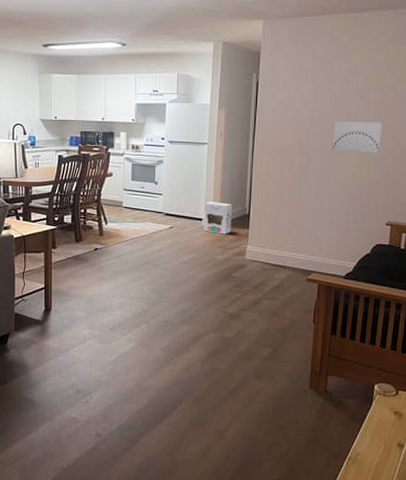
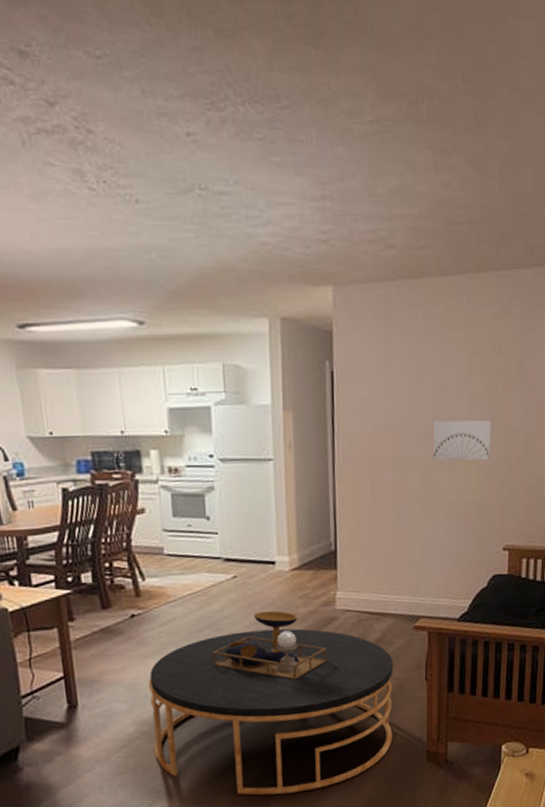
coffee table: none [100,255,288,398] -> present [148,610,394,796]
cardboard box: present [203,202,233,234] -> none [276,537,314,580]

